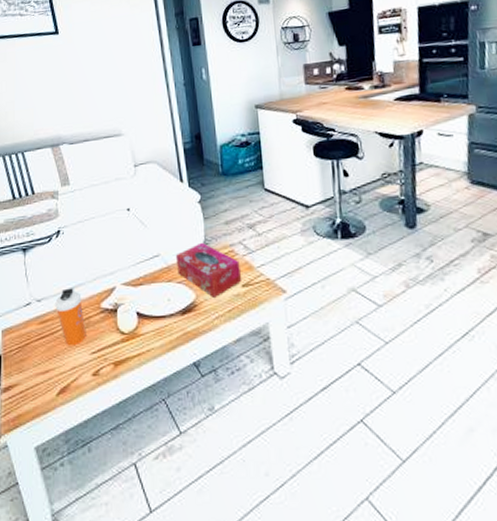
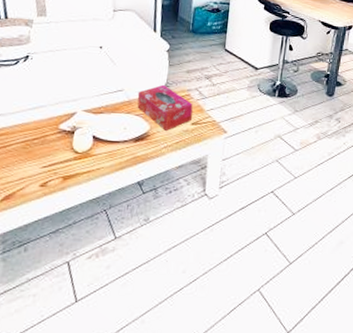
shaker bottle: present [55,288,86,346] -> none [11,108,41,160]

